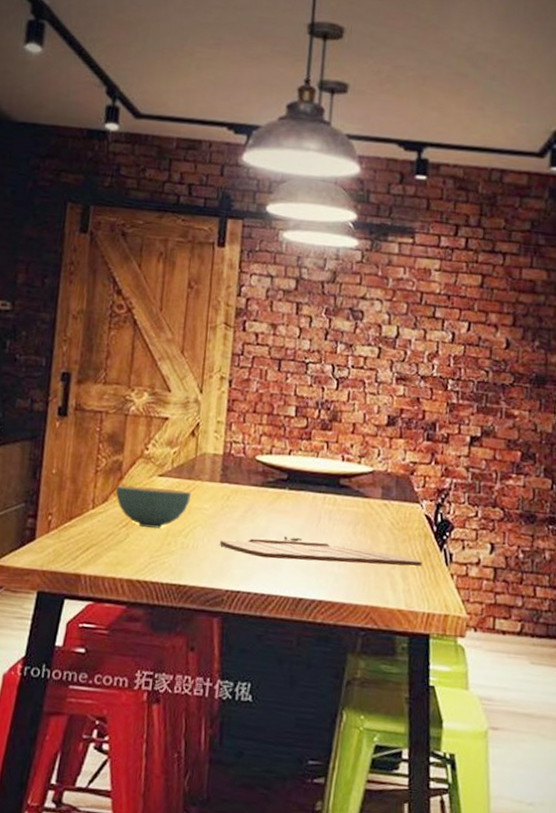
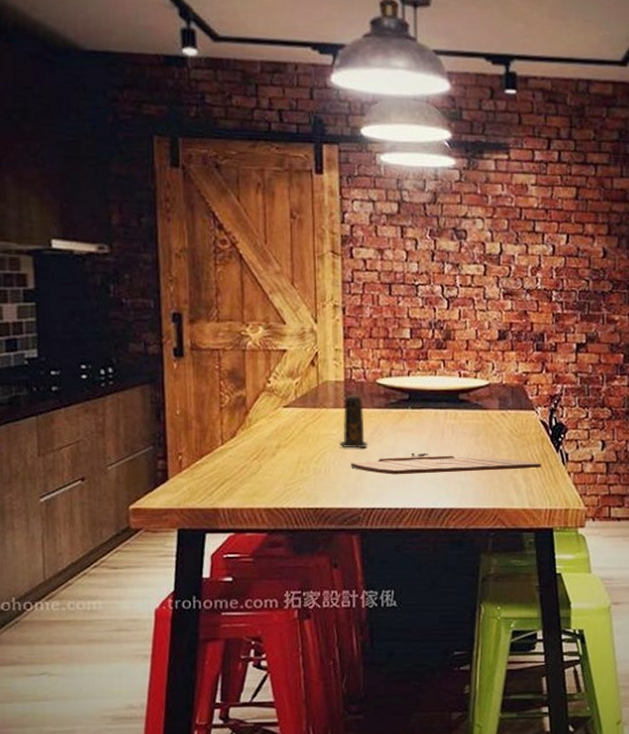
cereal bowl: present [116,485,192,529] -> none [243,418,318,458]
candle: none [210,470,240,526] -> present [339,395,368,448]

